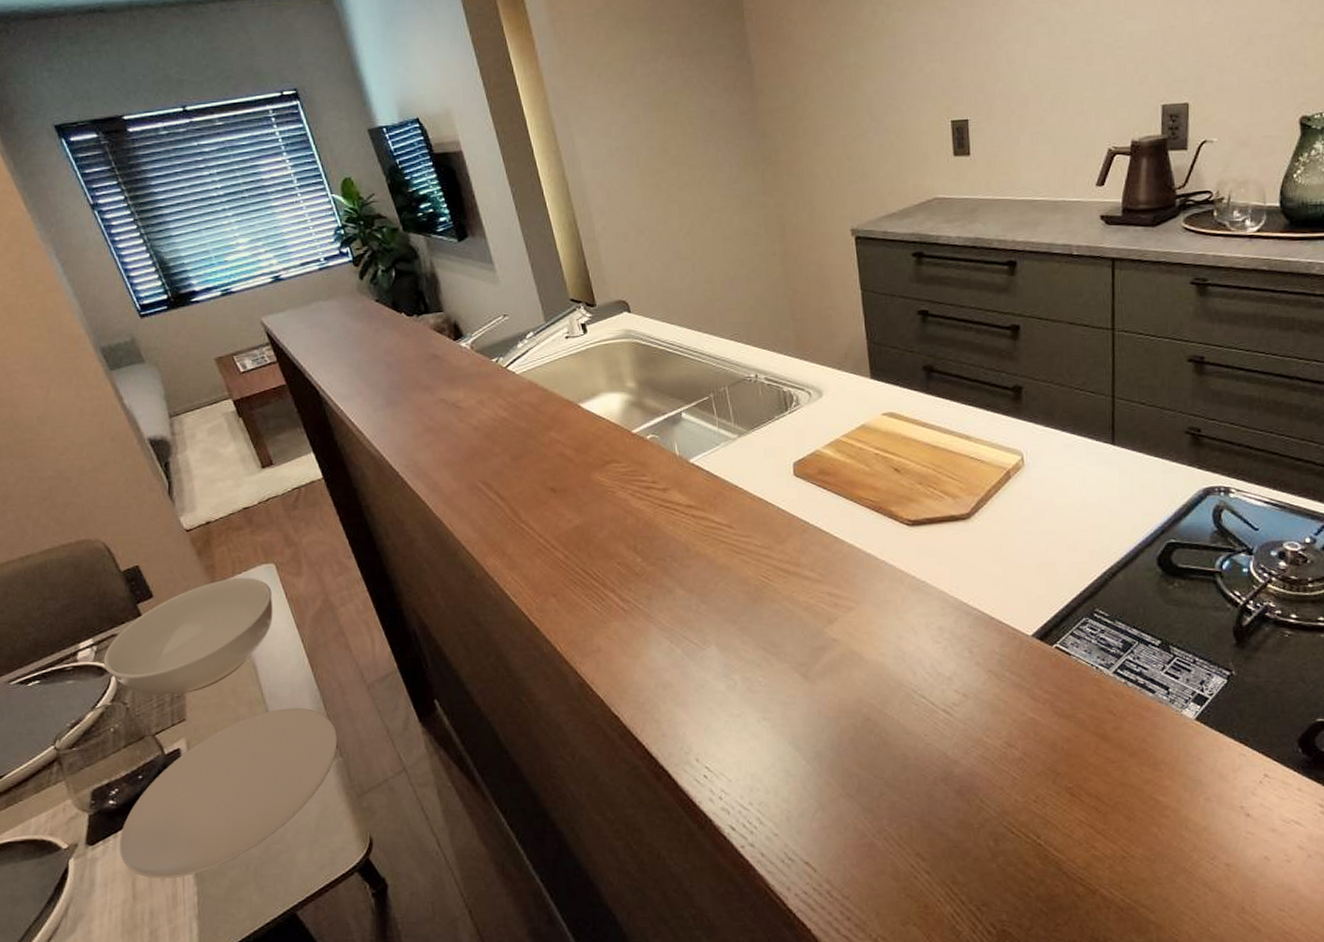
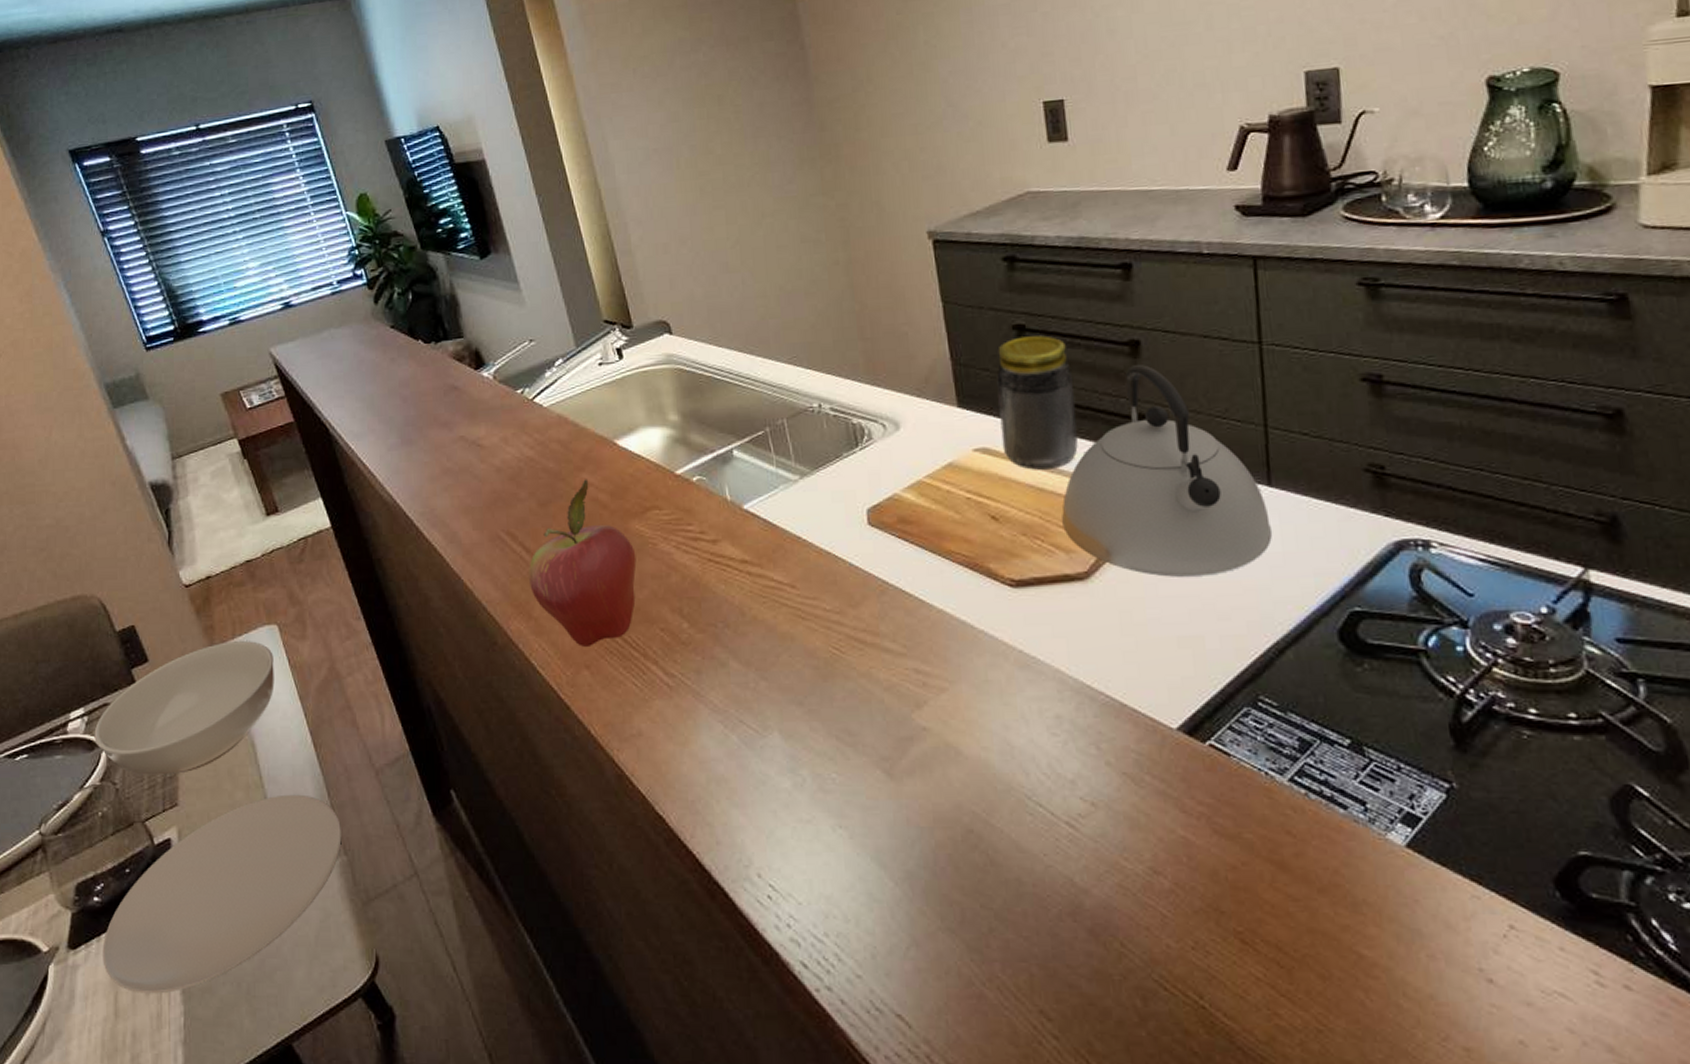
fruit: none [502,436,598,578] -> present [528,479,637,647]
jar: none [903,320,966,432] -> present [996,335,1078,471]
kettle: none [951,346,1113,517] -> present [1062,365,1273,577]

